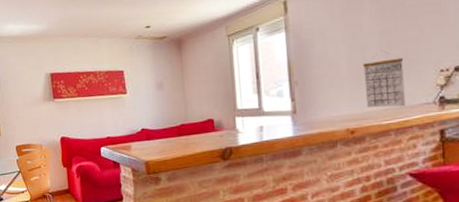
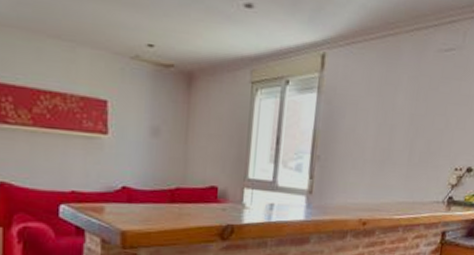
calendar: present [363,50,405,108] -> none [382,136,426,203]

